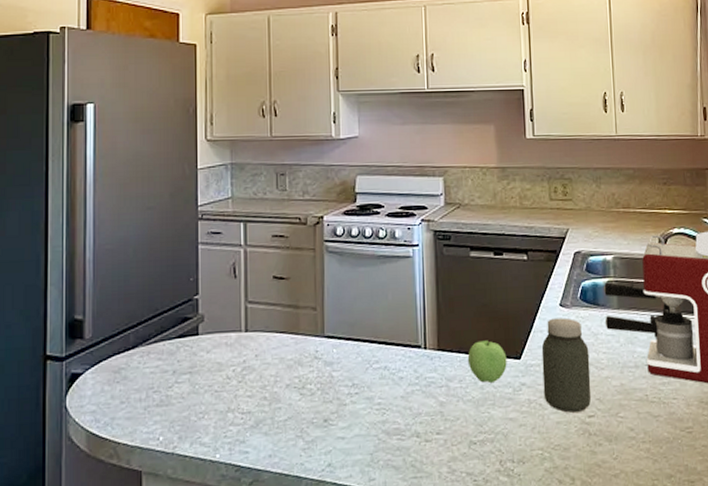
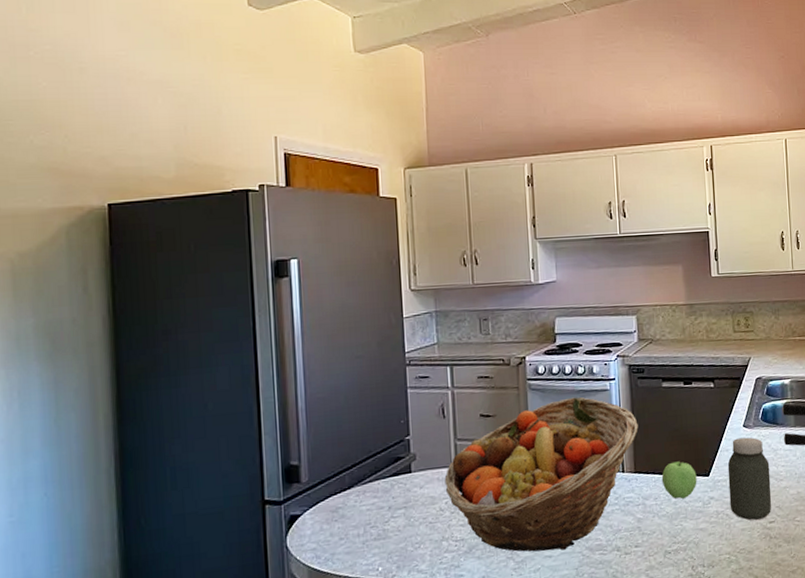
fruit basket: none [233,262,443,432] -> present [444,397,638,552]

